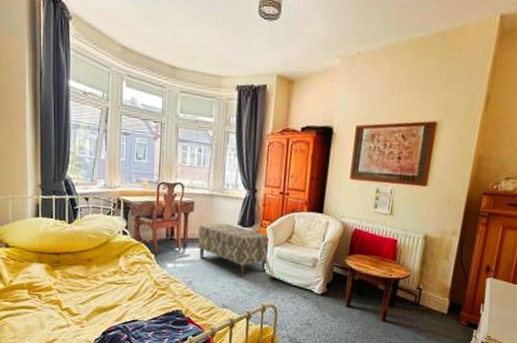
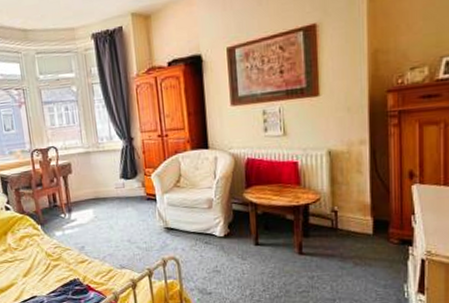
bench: present [197,223,270,277] -> none [80,179,160,232]

